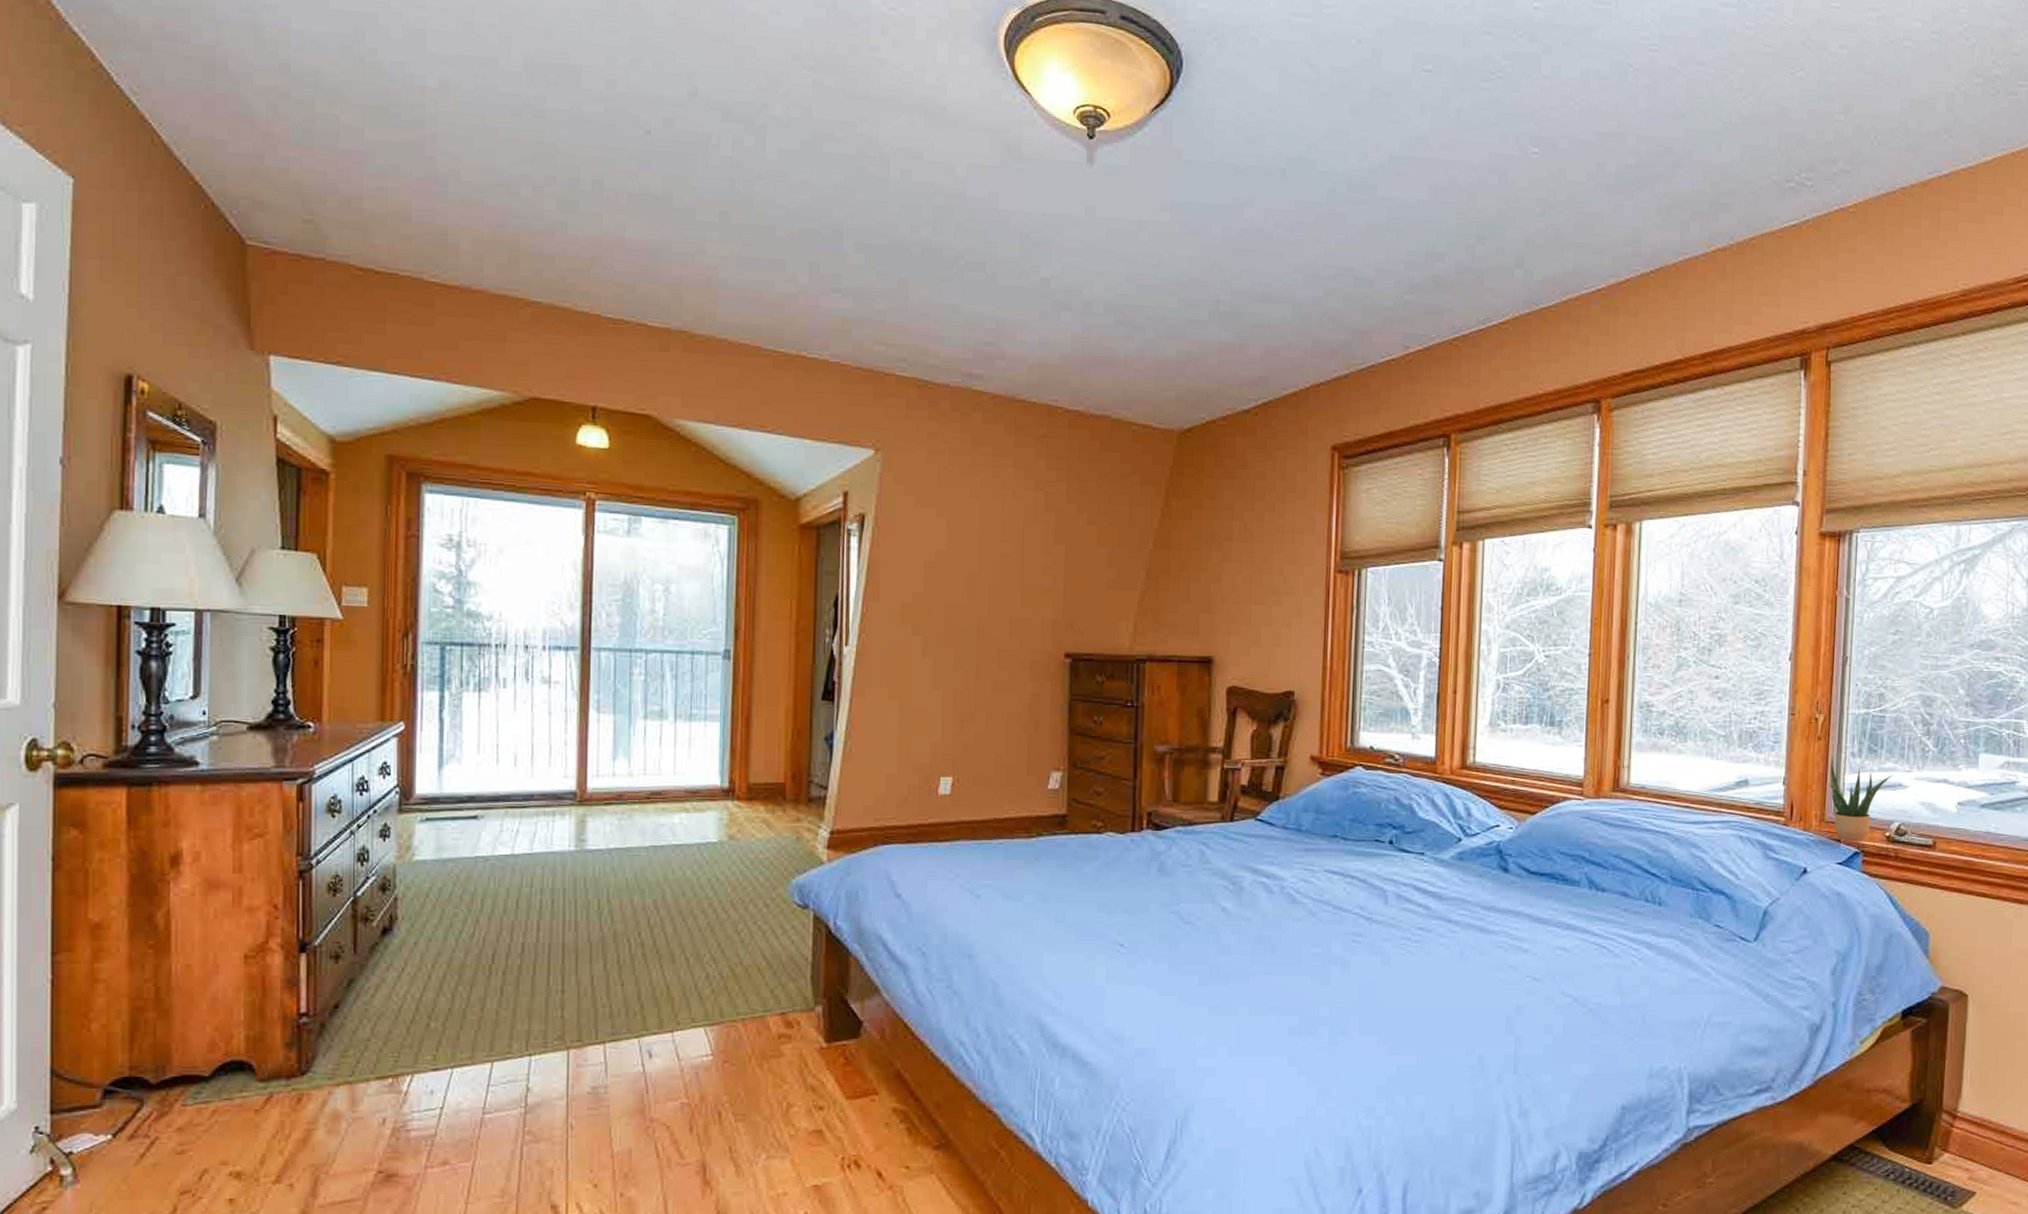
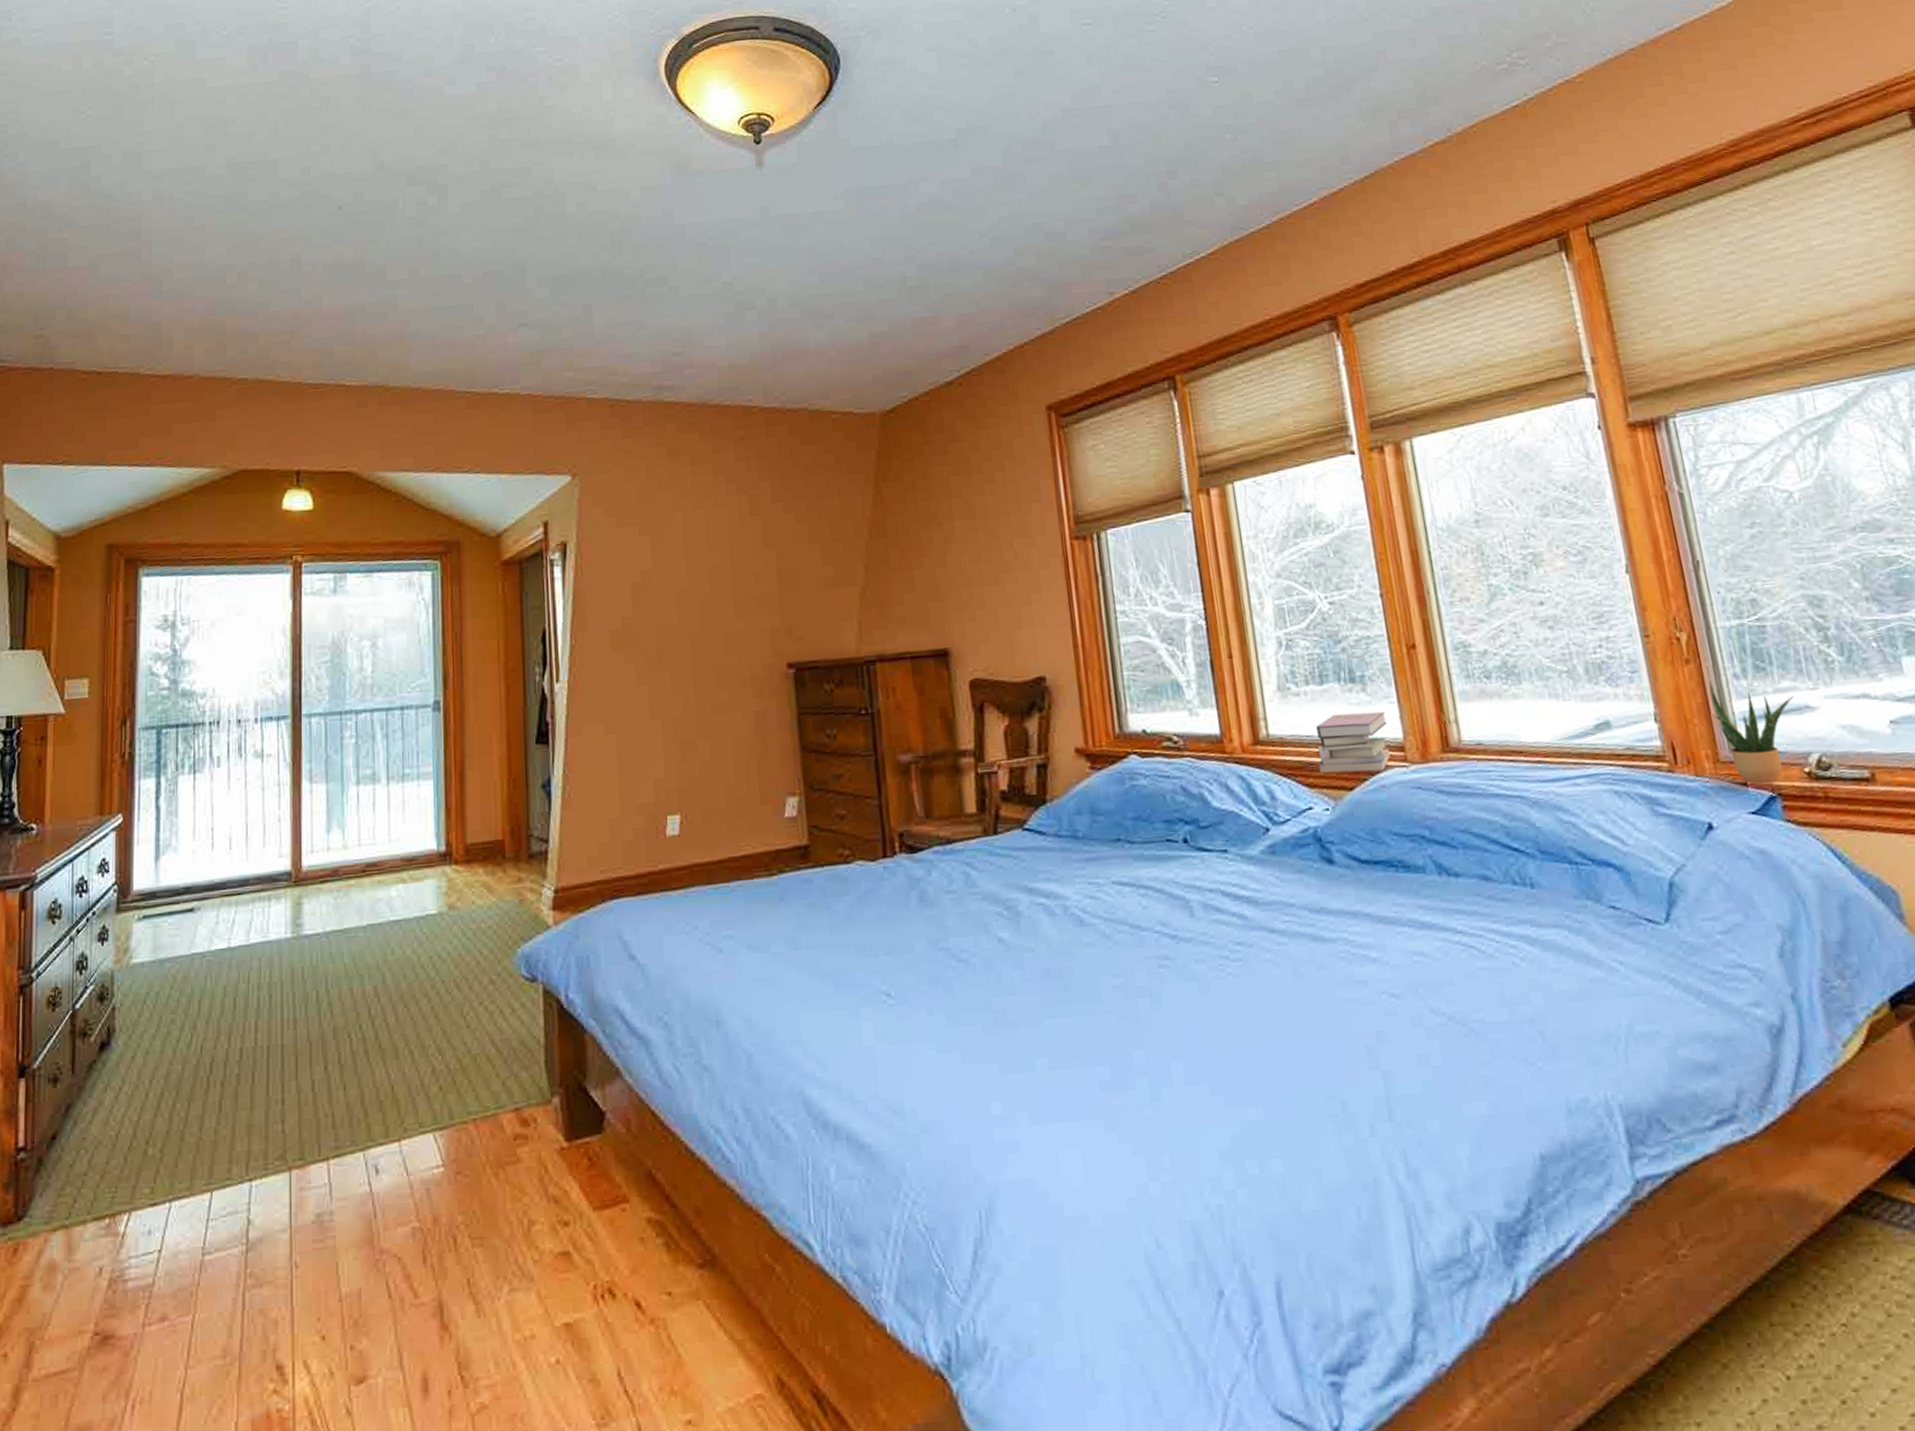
books: none [1510,750,1573,801] -> present [1316,711,1391,774]

